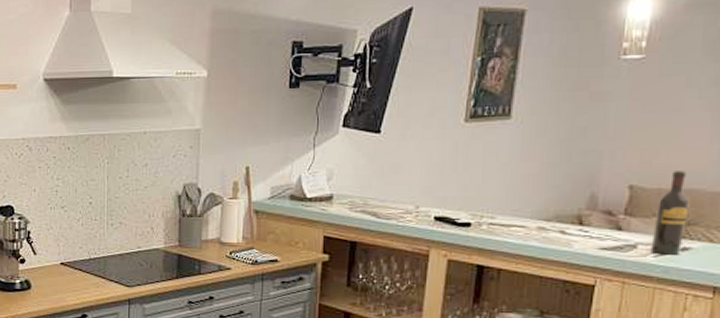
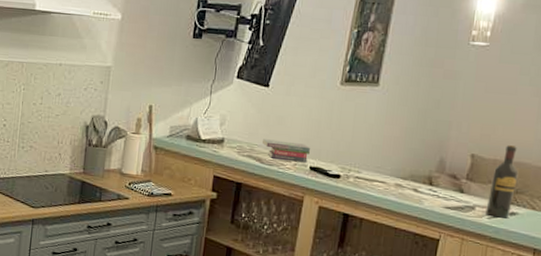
books: none [377,191,433,213] -> present [263,139,310,163]

